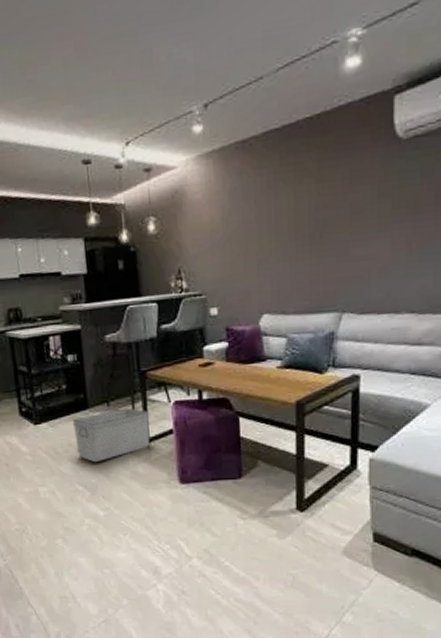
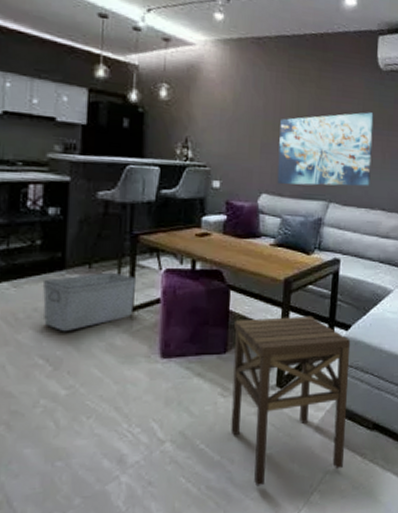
side table: none [247,438,379,603] -> present [231,315,351,487]
wall art: none [277,196,393,302] -> present [277,112,374,186]

